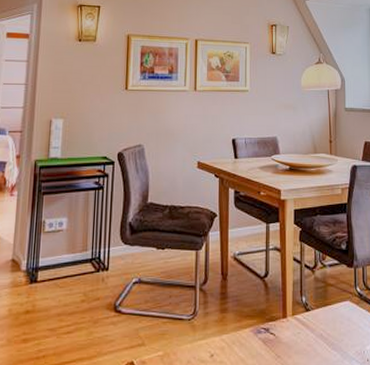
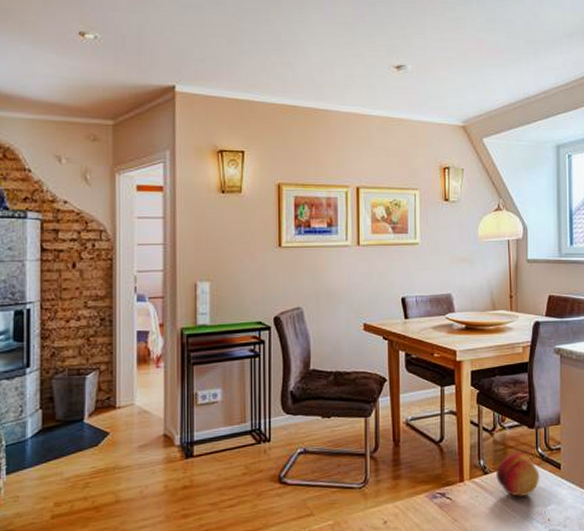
fruit: none [316,290,359,336] -> present [495,452,540,498]

